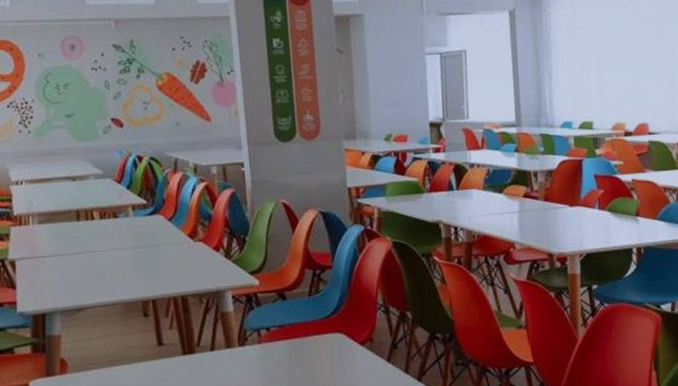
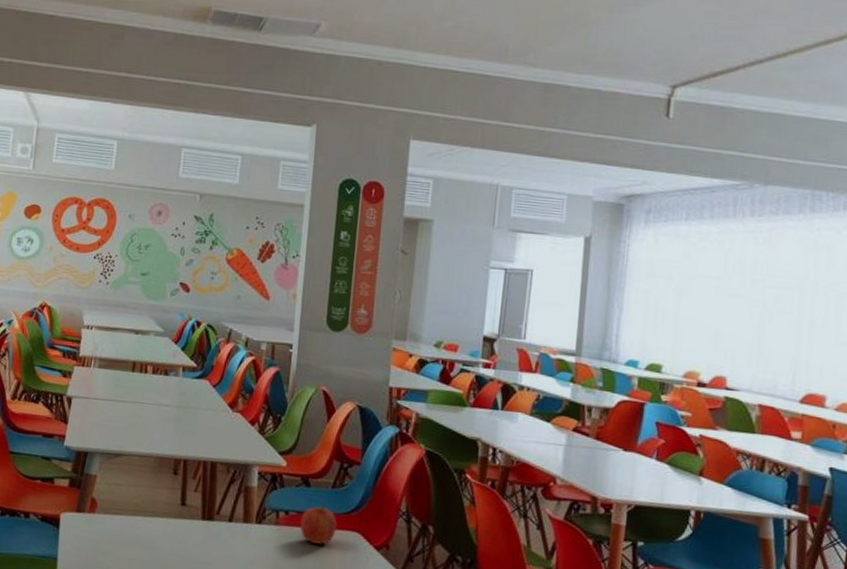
fruit: none [282,314,320,353] -> present [300,505,337,545]

